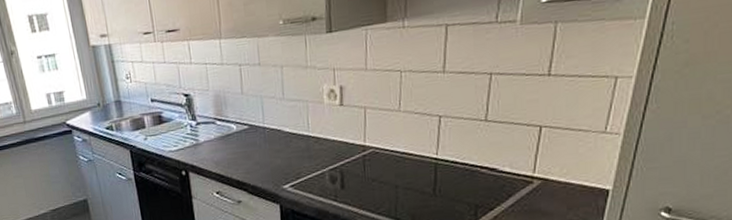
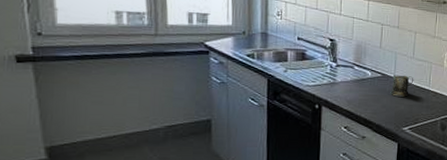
mug: none [261,122,289,150] -> present [390,74,414,97]

